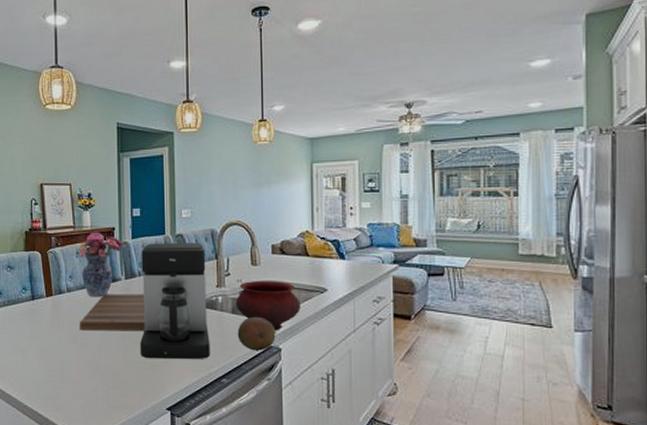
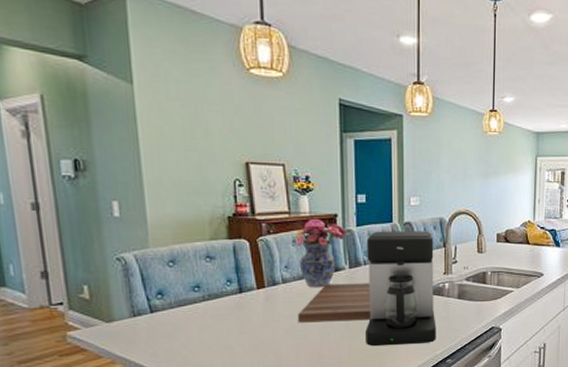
bowl: present [235,281,301,331] -> none [461,267,520,313]
fruit: present [237,316,276,351] -> none [462,300,497,332]

